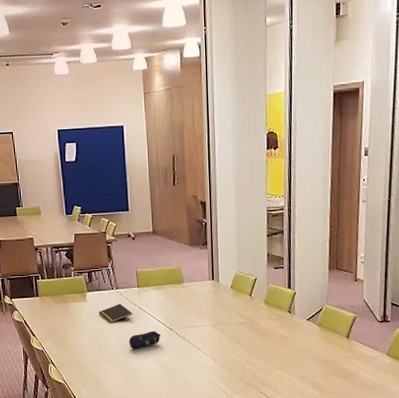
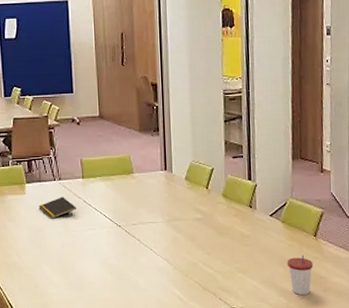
pencil case: present [129,330,161,349] -> none [72,227,109,249]
cup: none [321,354,345,388] -> present [287,255,313,295]

